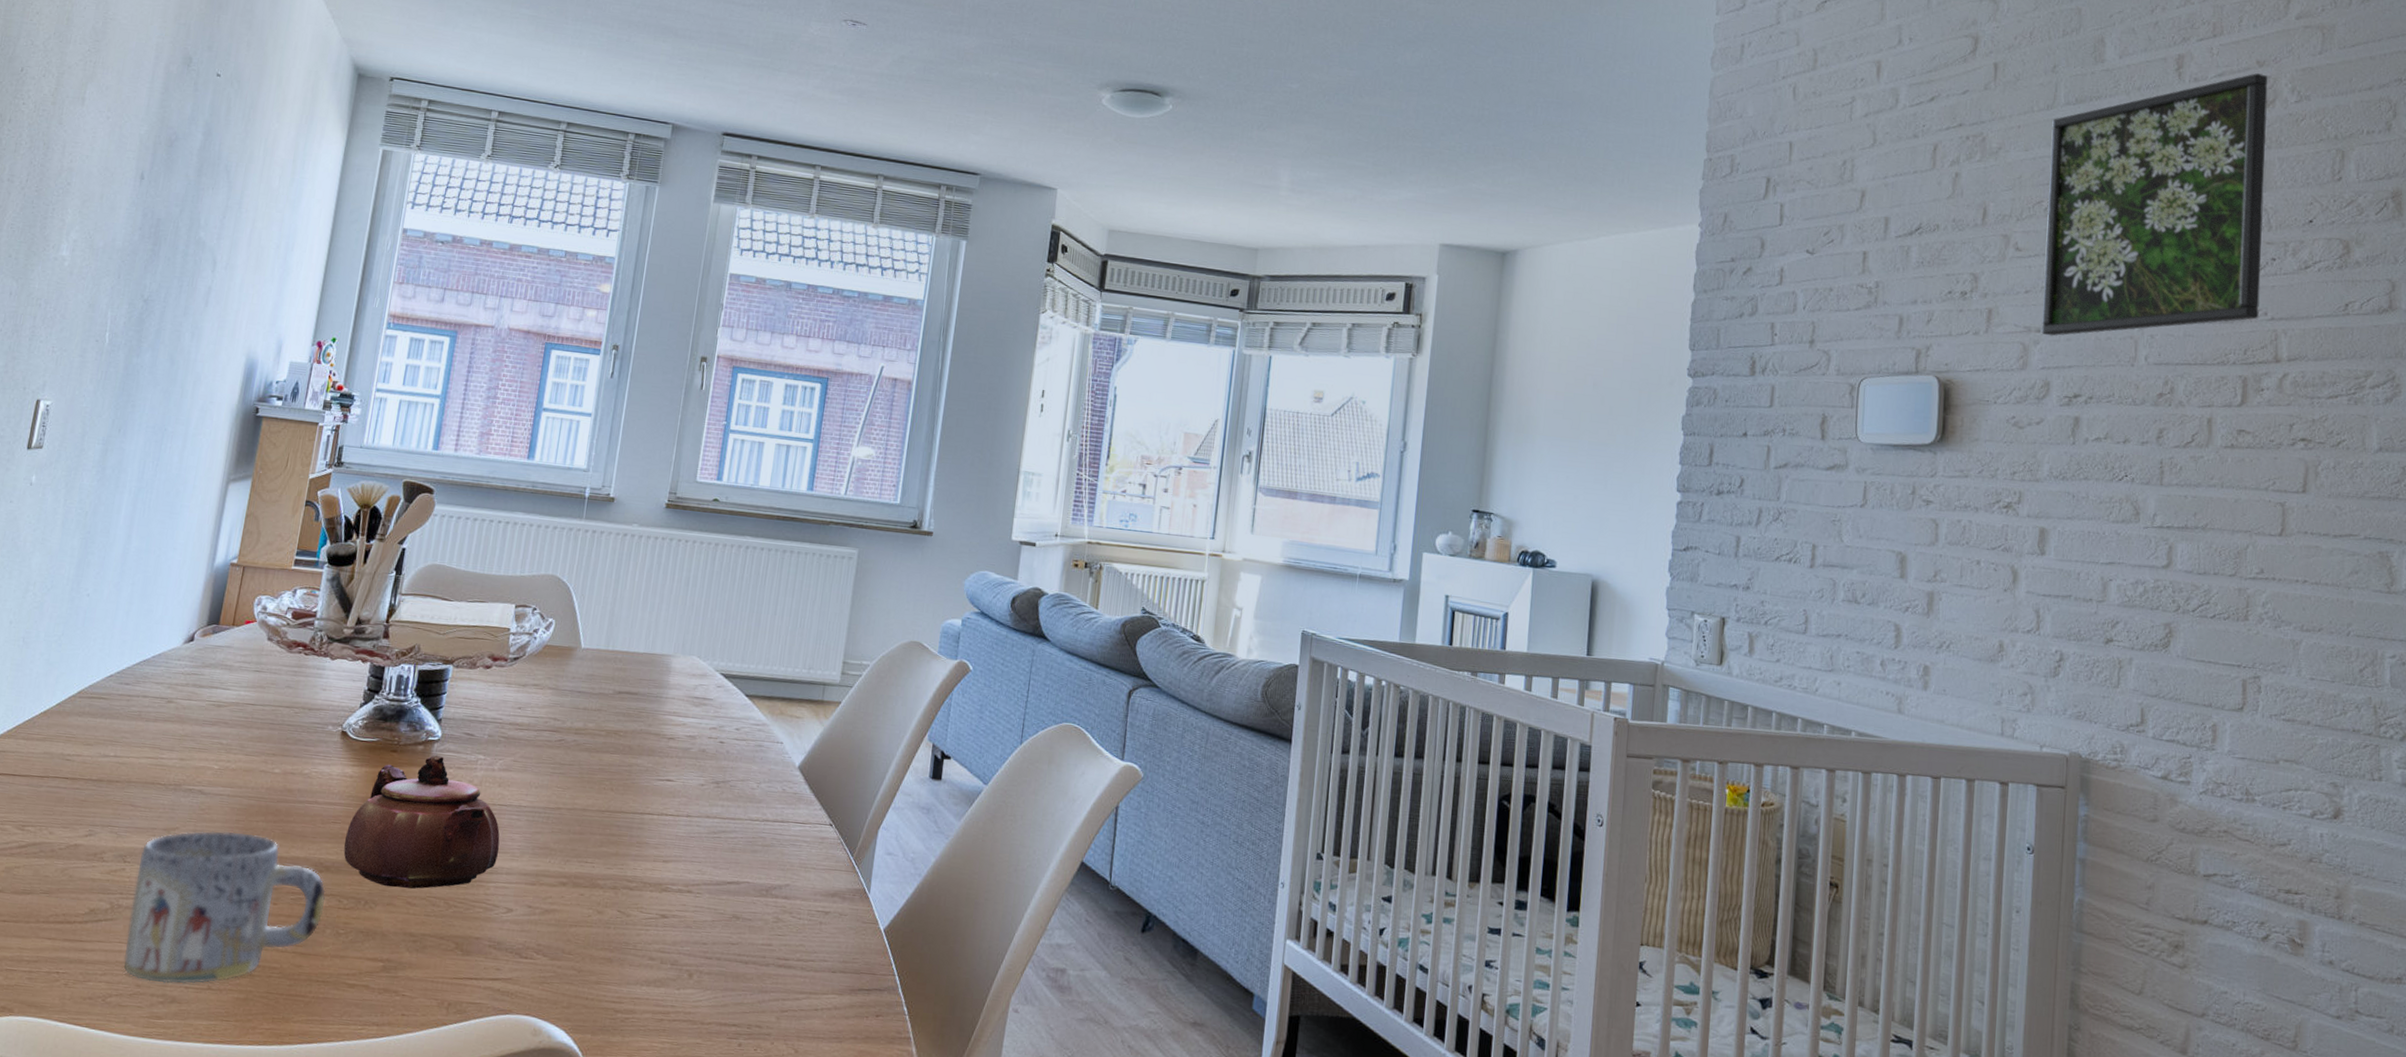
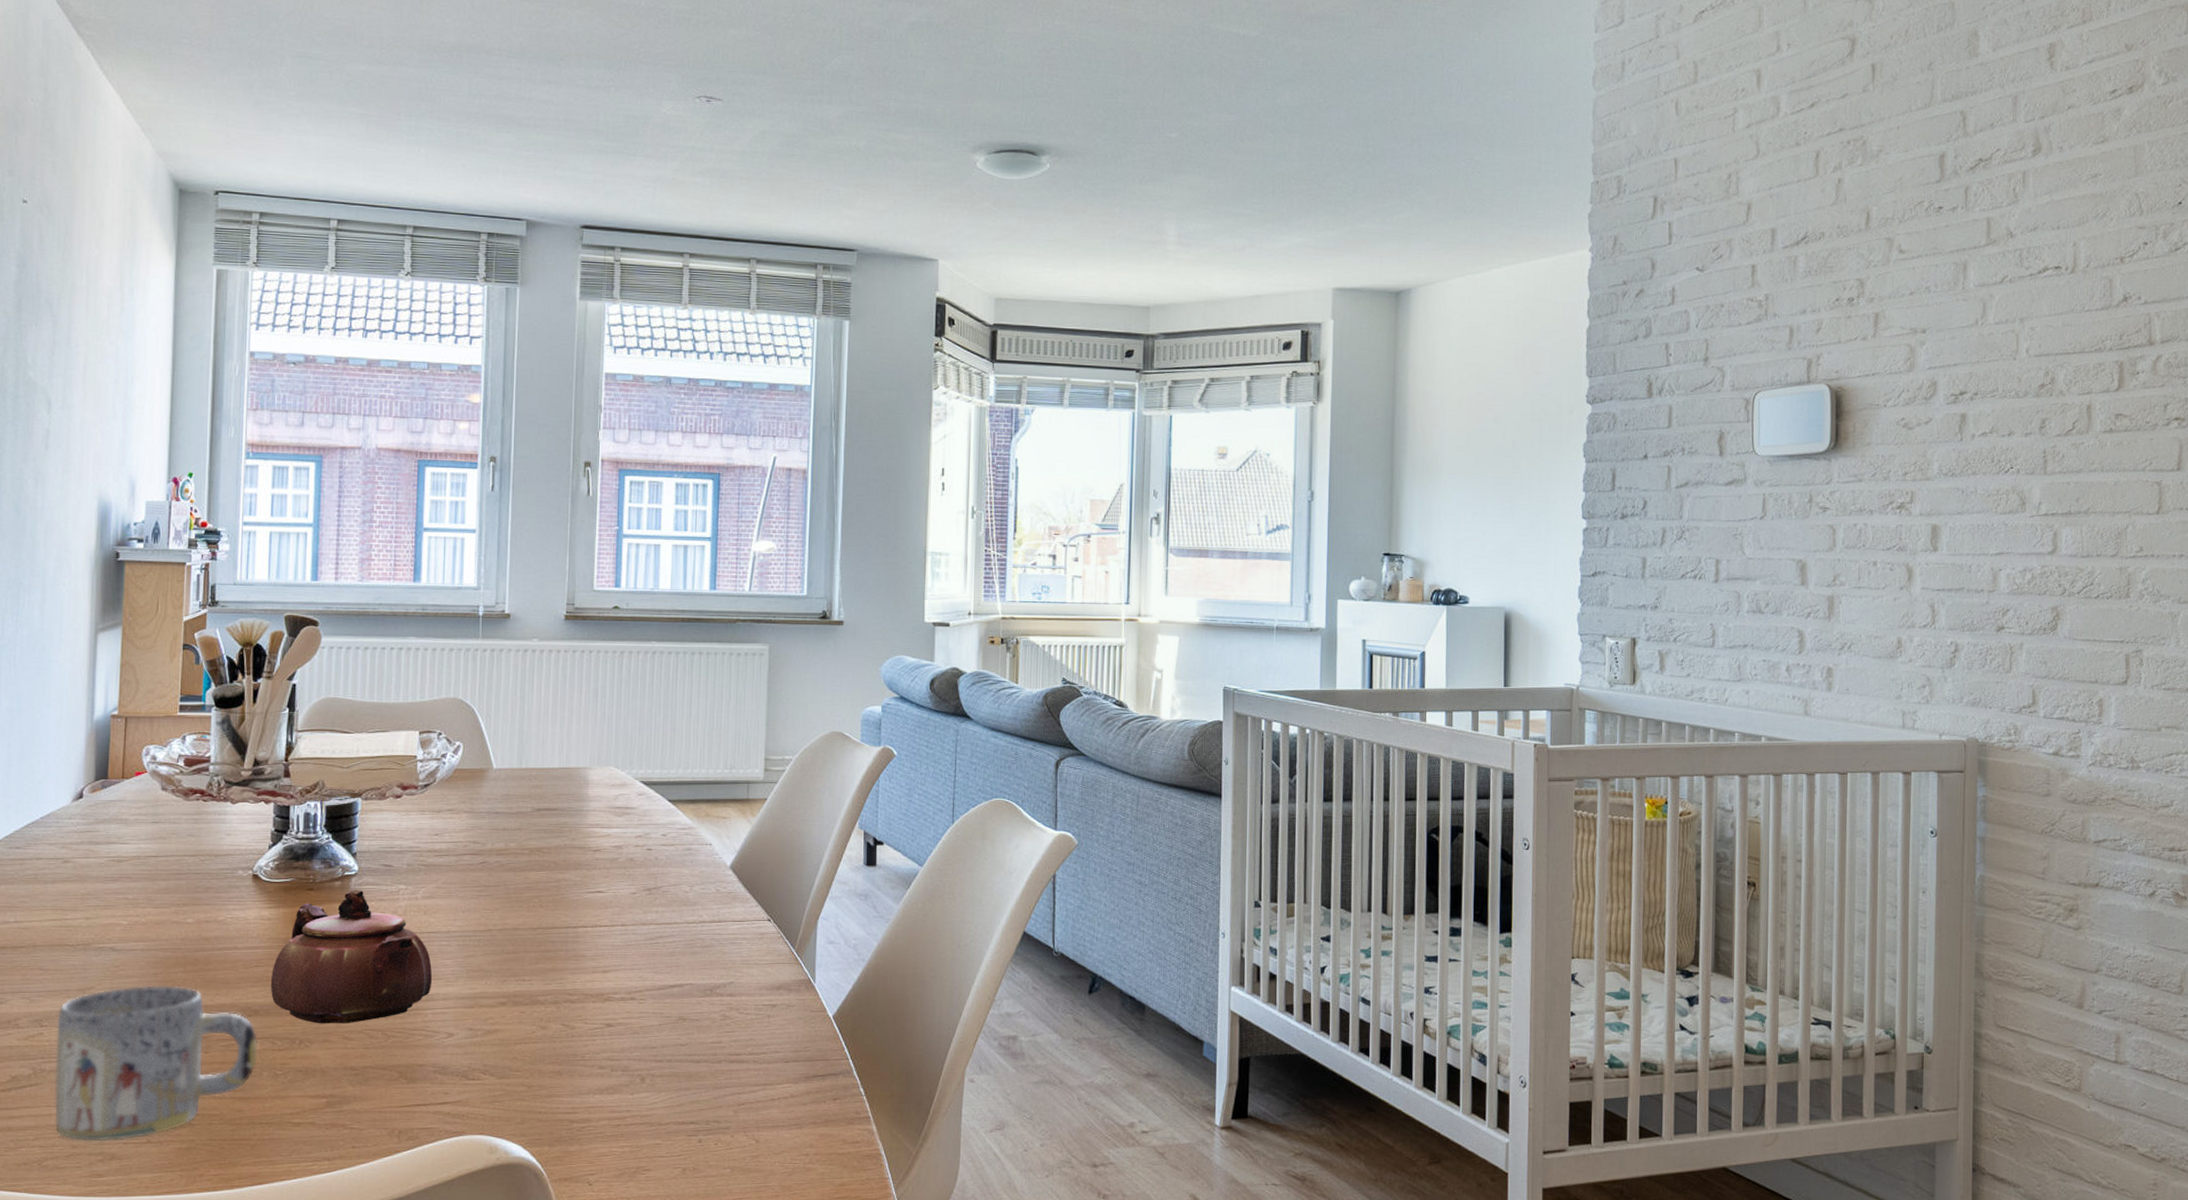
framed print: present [2040,73,2268,337] -> none [1926,57,2137,336]

